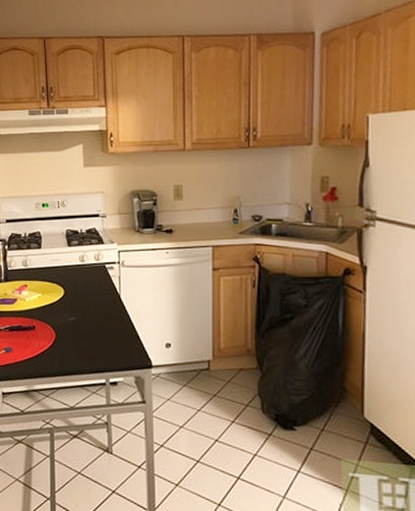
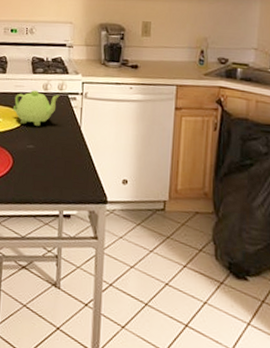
teakettle: none [52,263,97,298] -> present [13,90,60,126]

